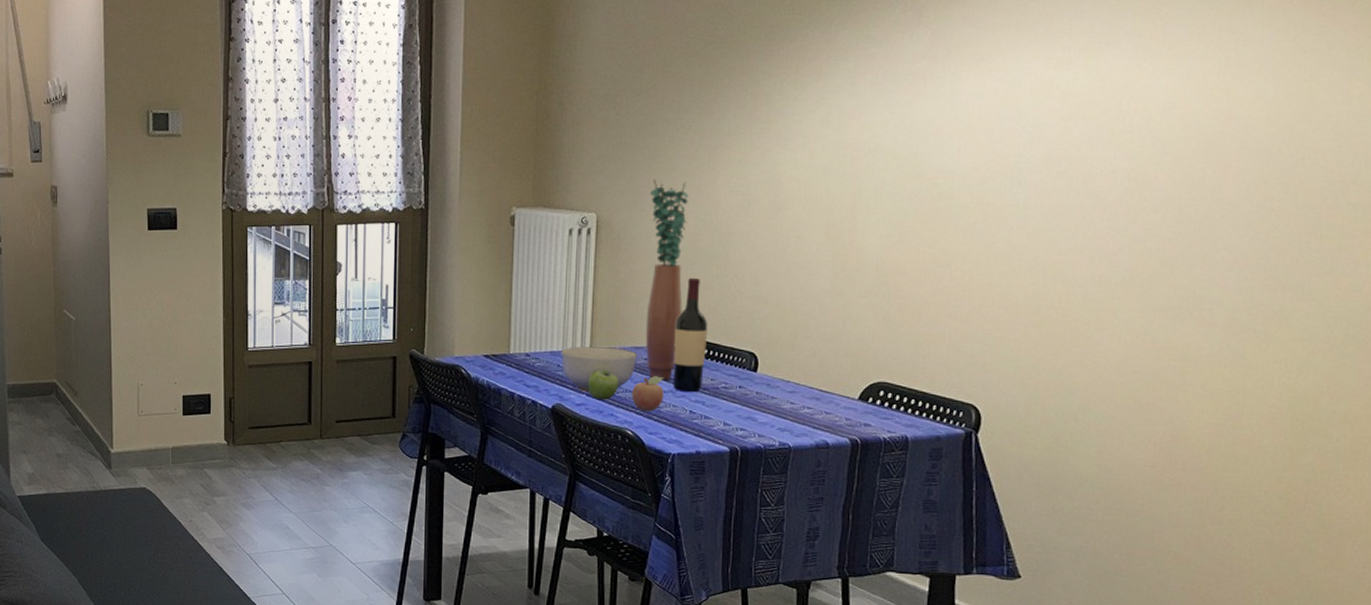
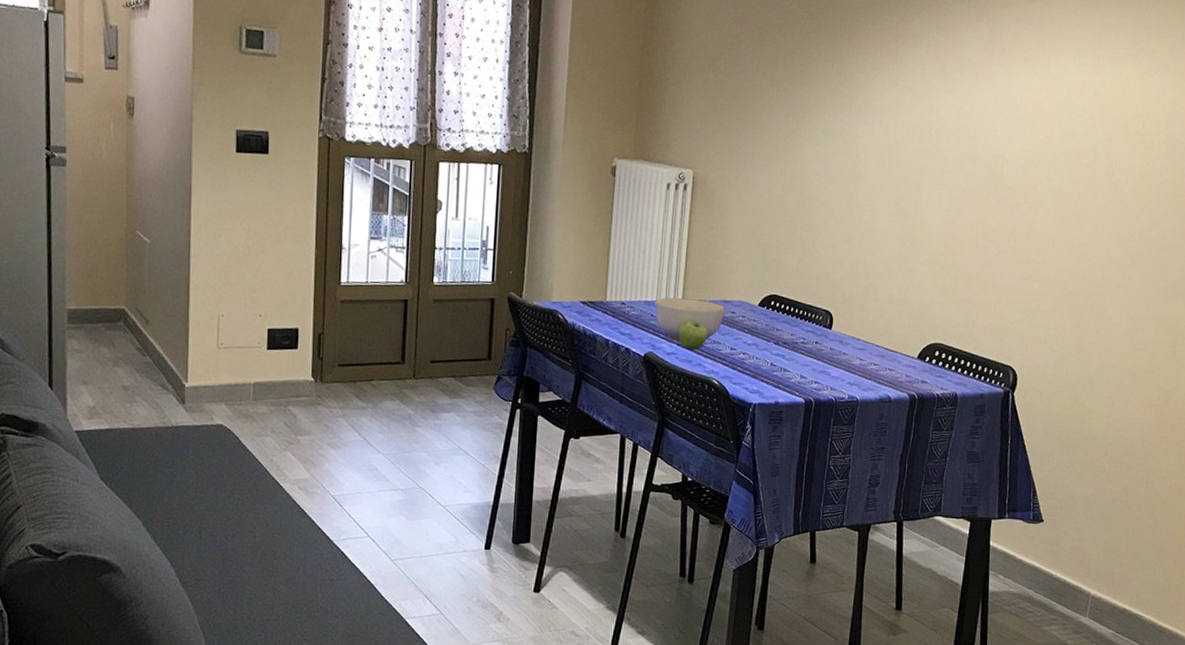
fruit: present [632,376,664,412] -> none [719,329,749,363]
vase: present [645,179,688,380] -> none [733,142,777,334]
wine bottle: present [673,277,709,392] -> none [756,237,791,346]

